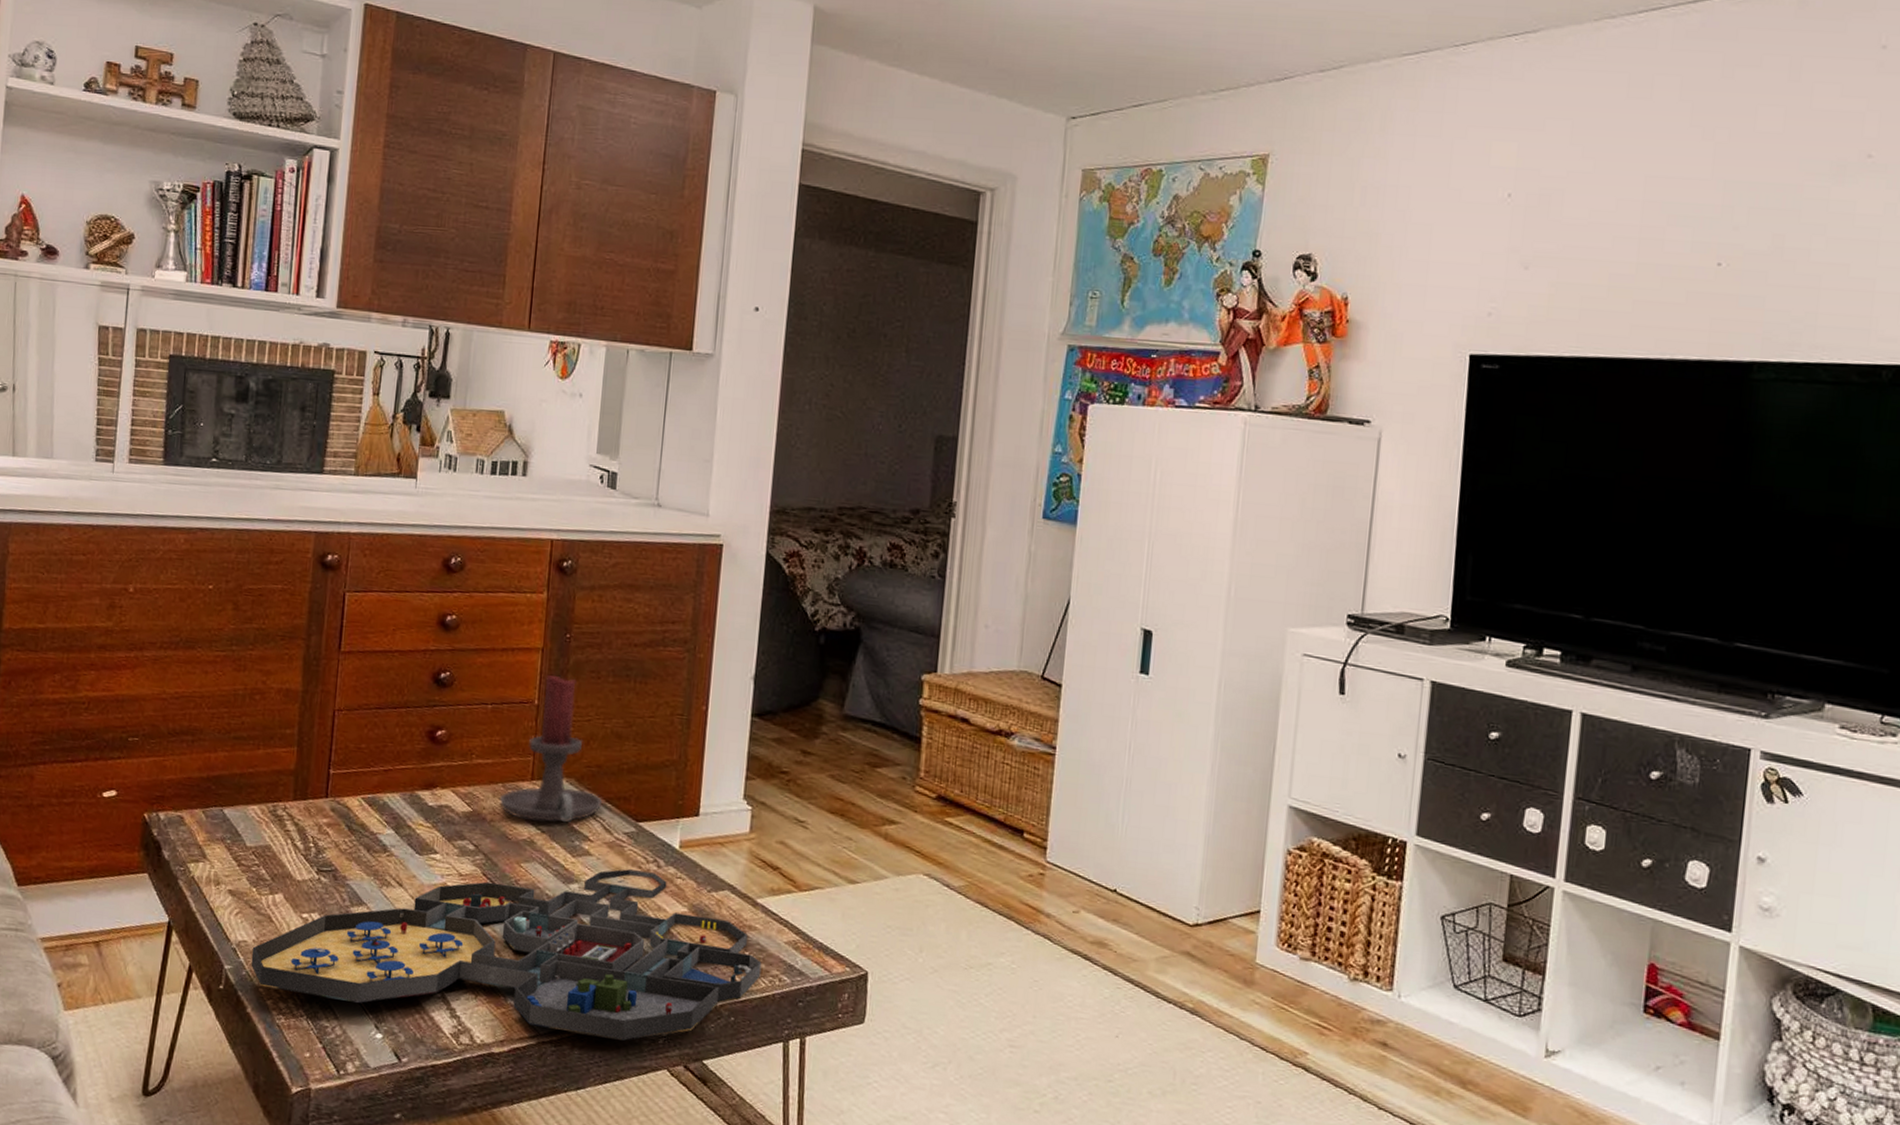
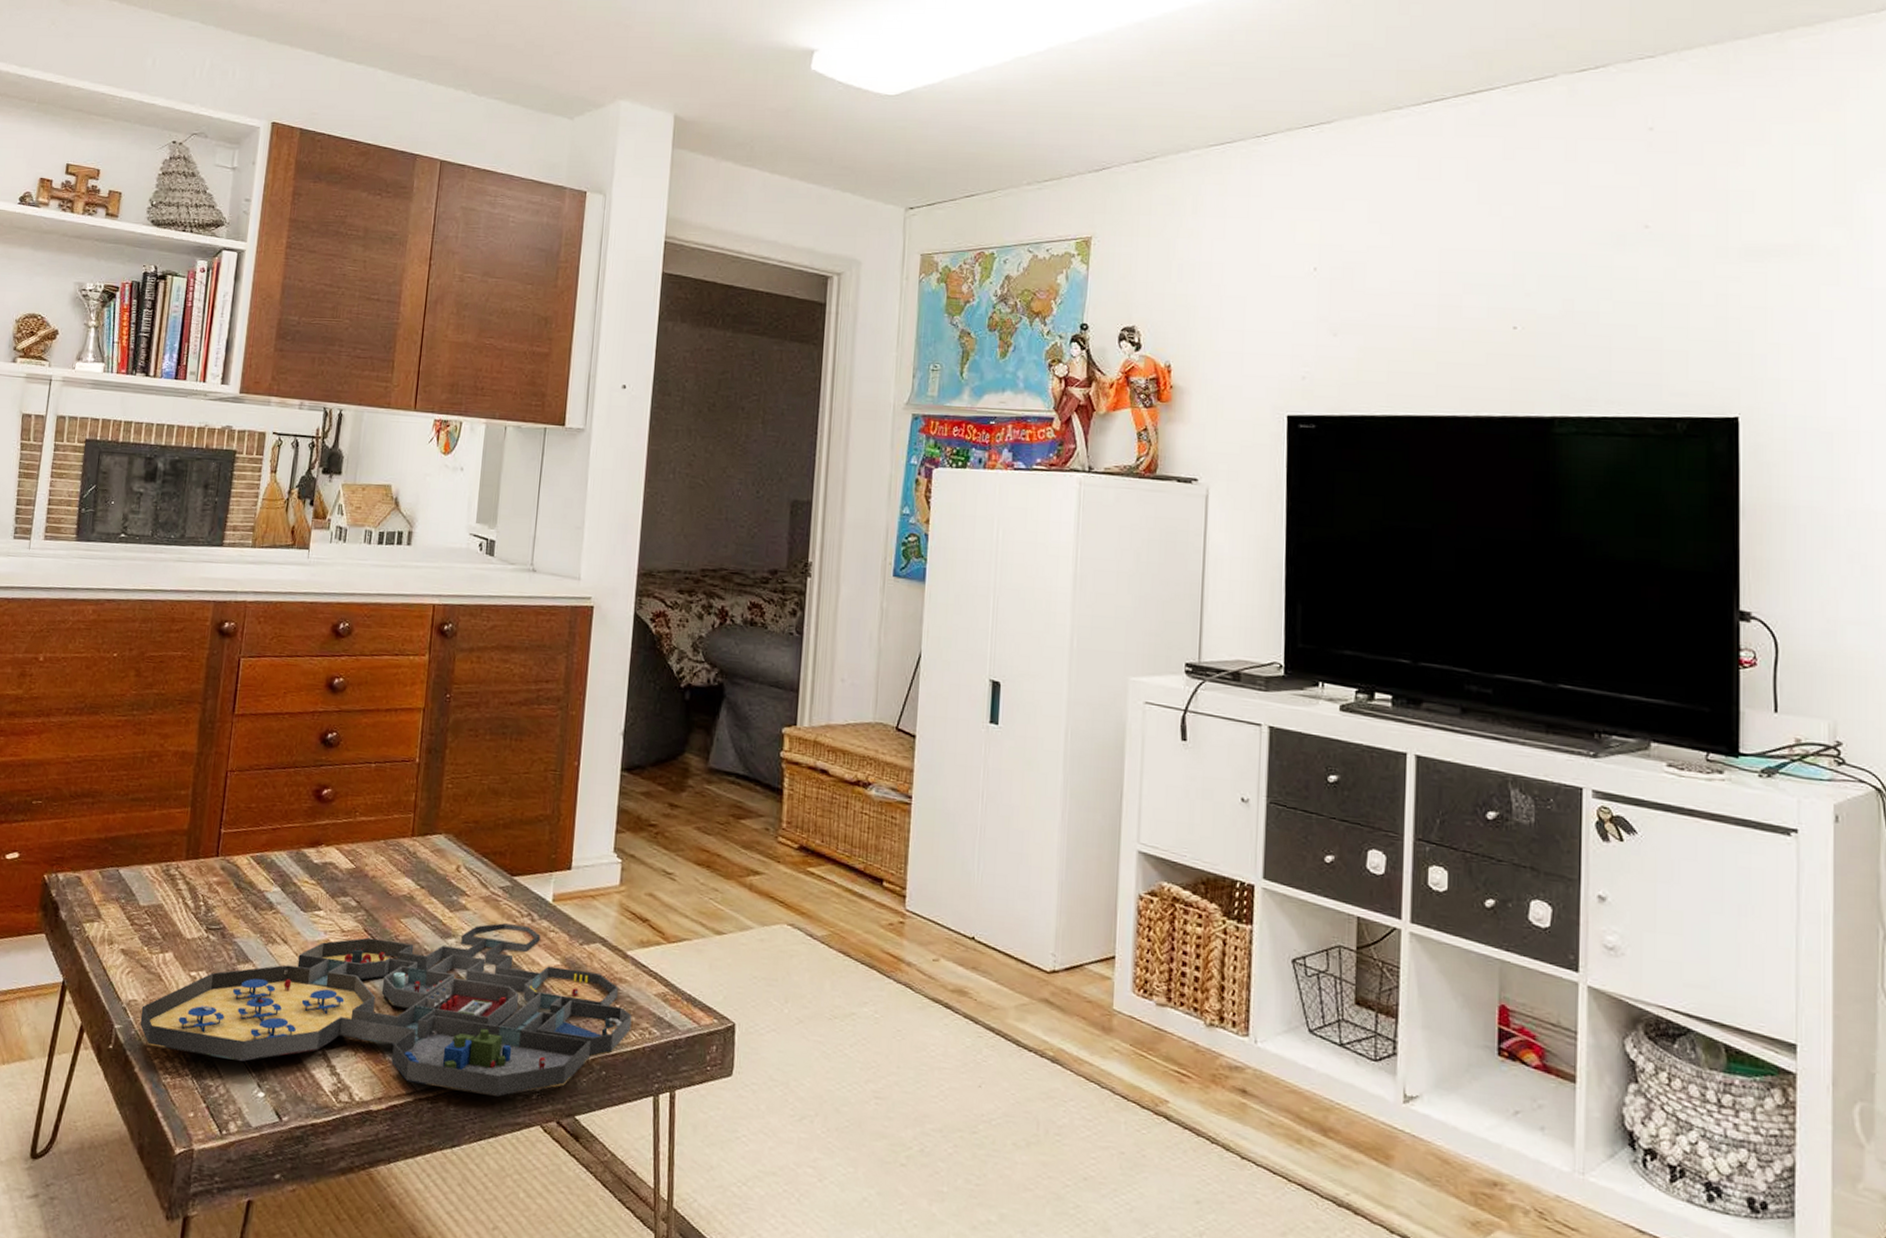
candle holder: present [499,675,603,823] -> none [381,734,480,878]

